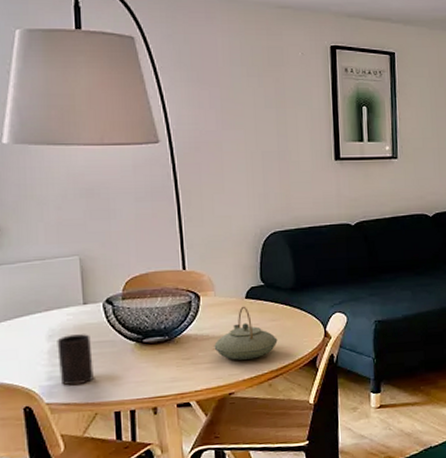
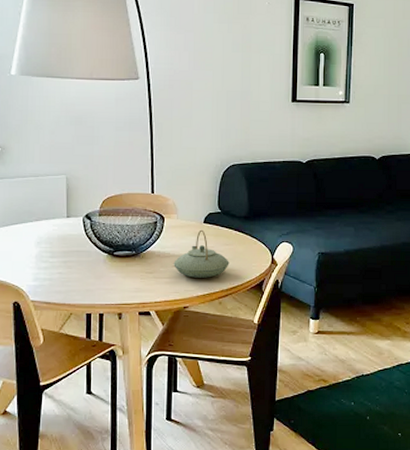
cup: present [57,334,94,386] -> none [43,243,71,287]

